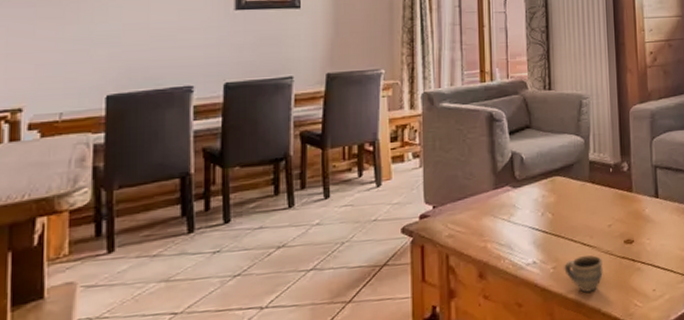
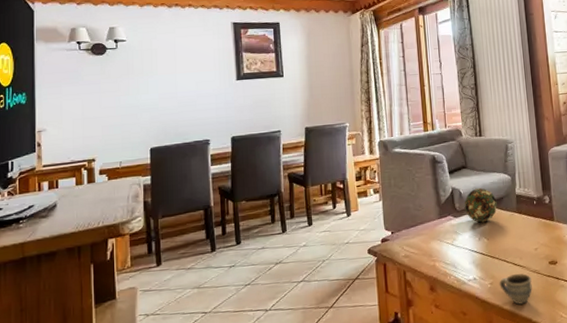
decorative ball: none [525,152,566,195] -> present [464,187,497,223]

